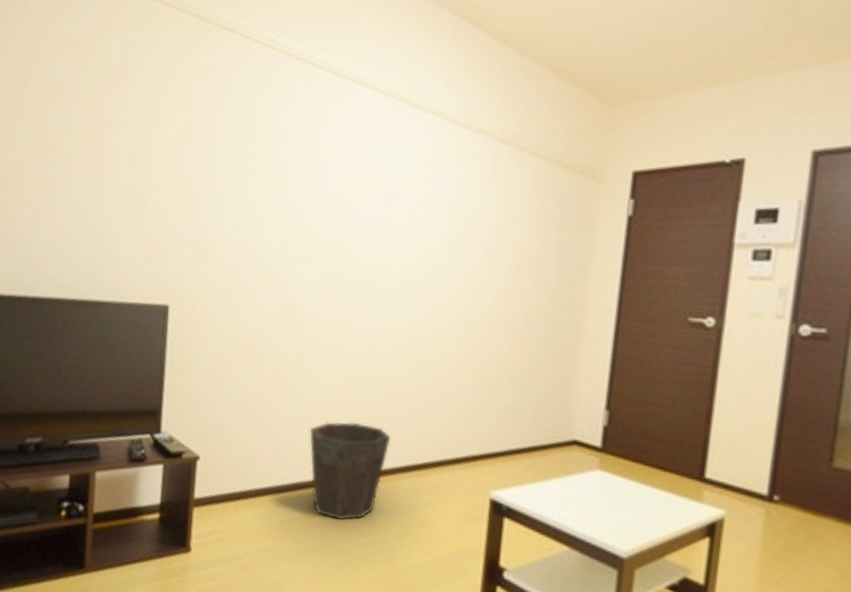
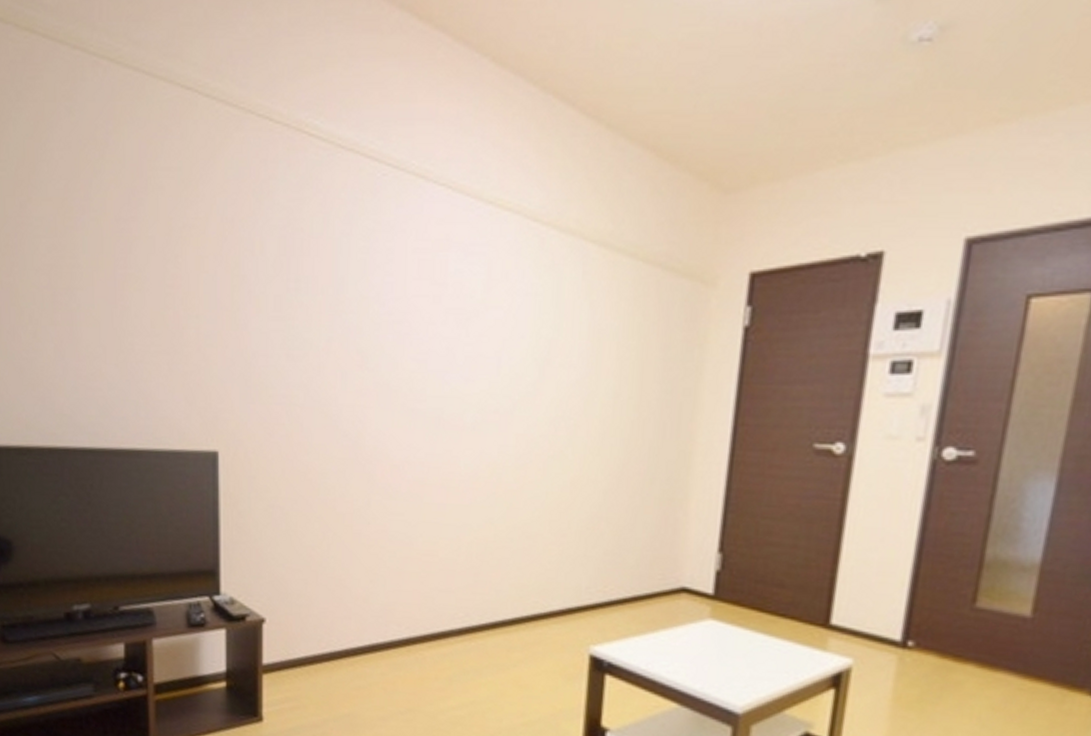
waste bin: present [309,421,391,521] -> none [385,575,477,683]

